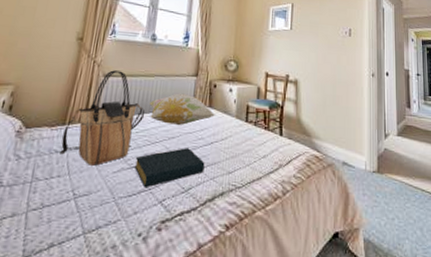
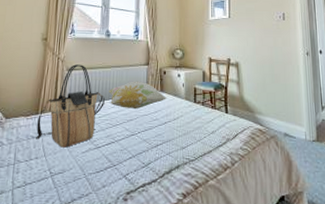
hardback book: present [135,148,205,187] -> none [100,128,161,164]

